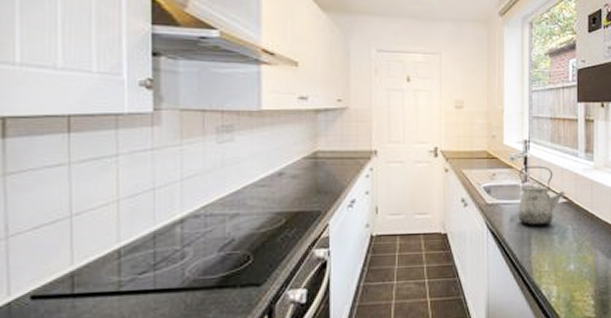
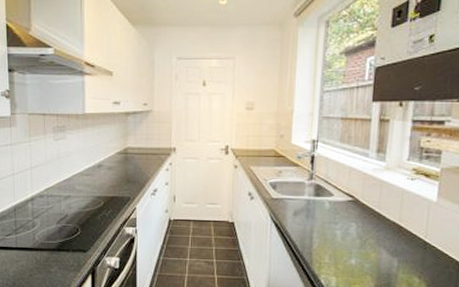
kettle: present [518,166,566,226] -> none [301,164,352,222]

